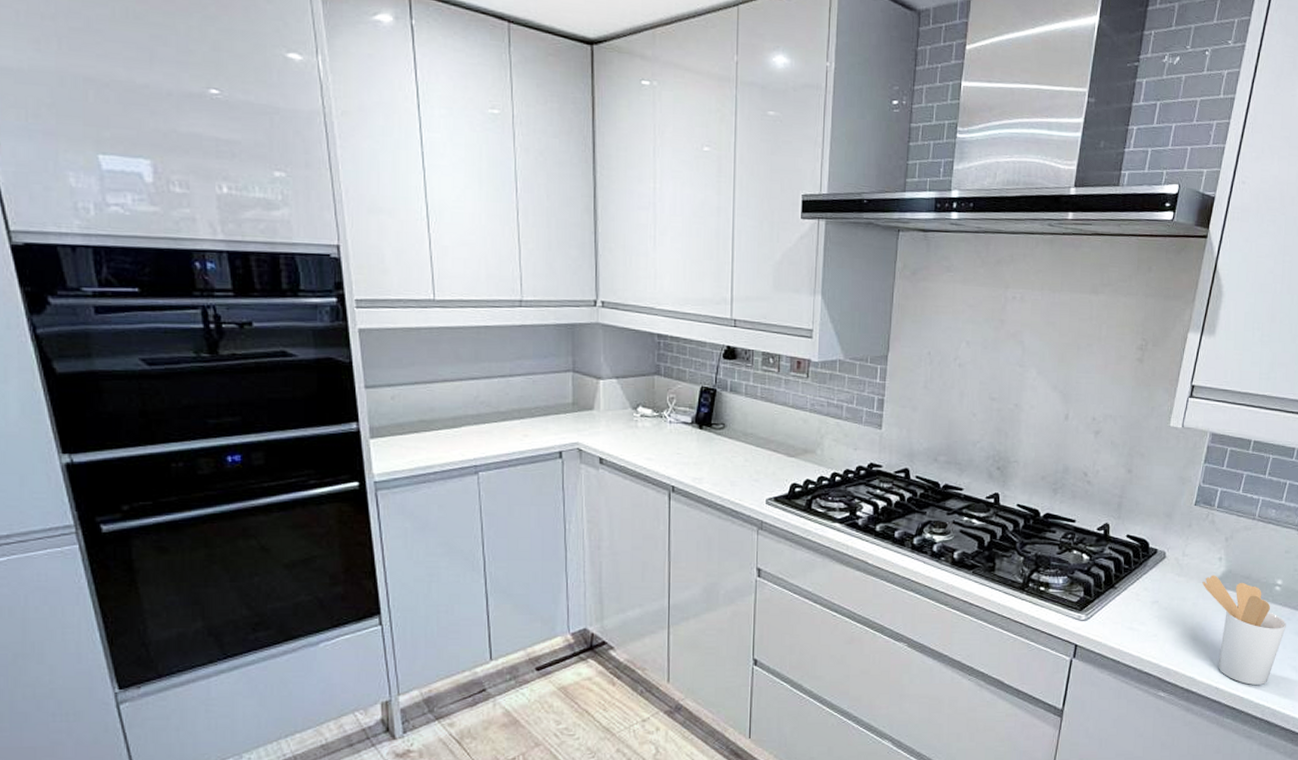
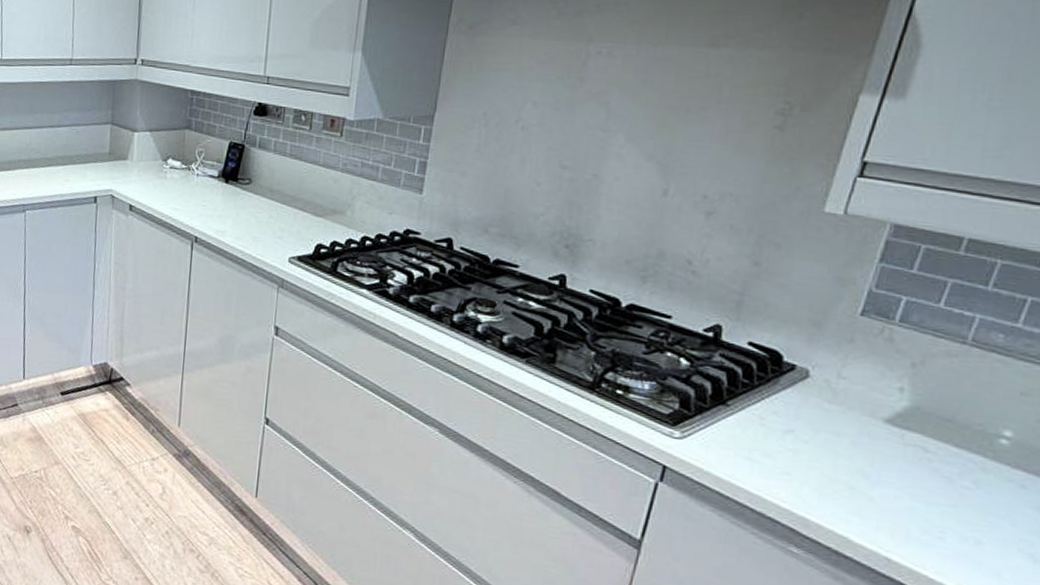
utensil holder: present [1202,575,1286,685] -> none [868,408,1019,569]

